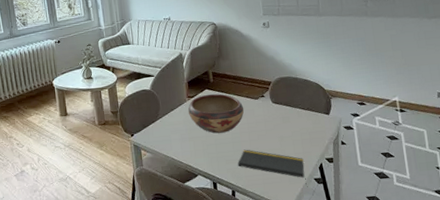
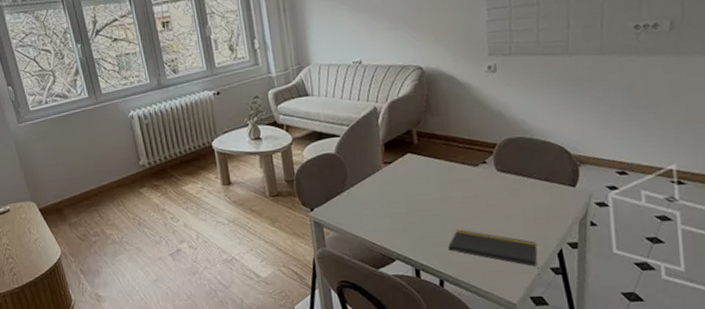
decorative bowl: present [188,93,245,134] -> none [384,158,459,209]

